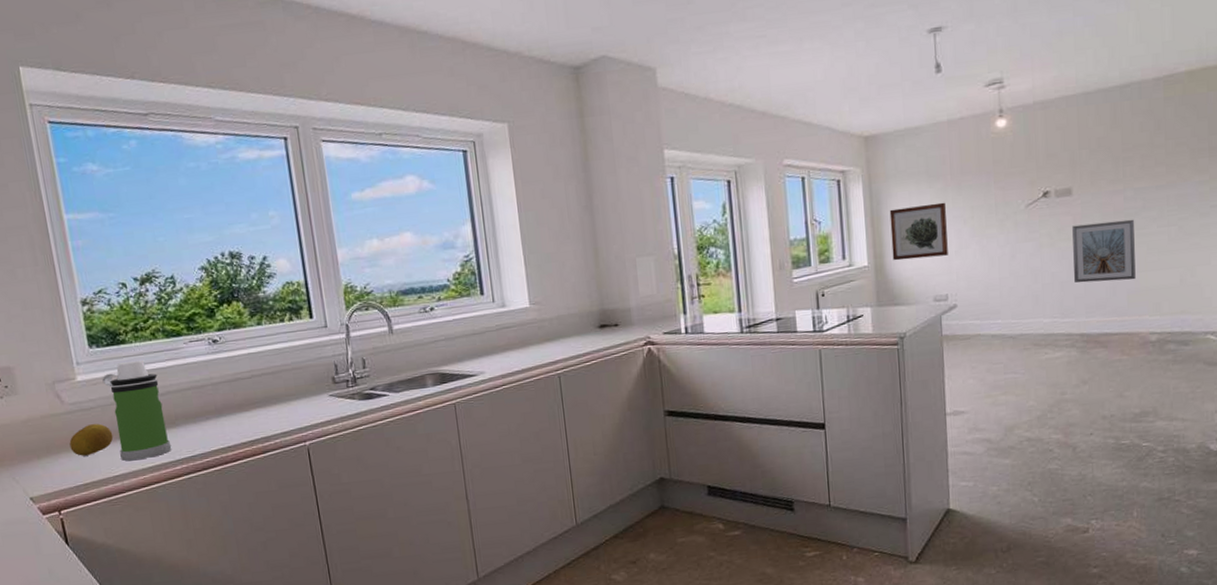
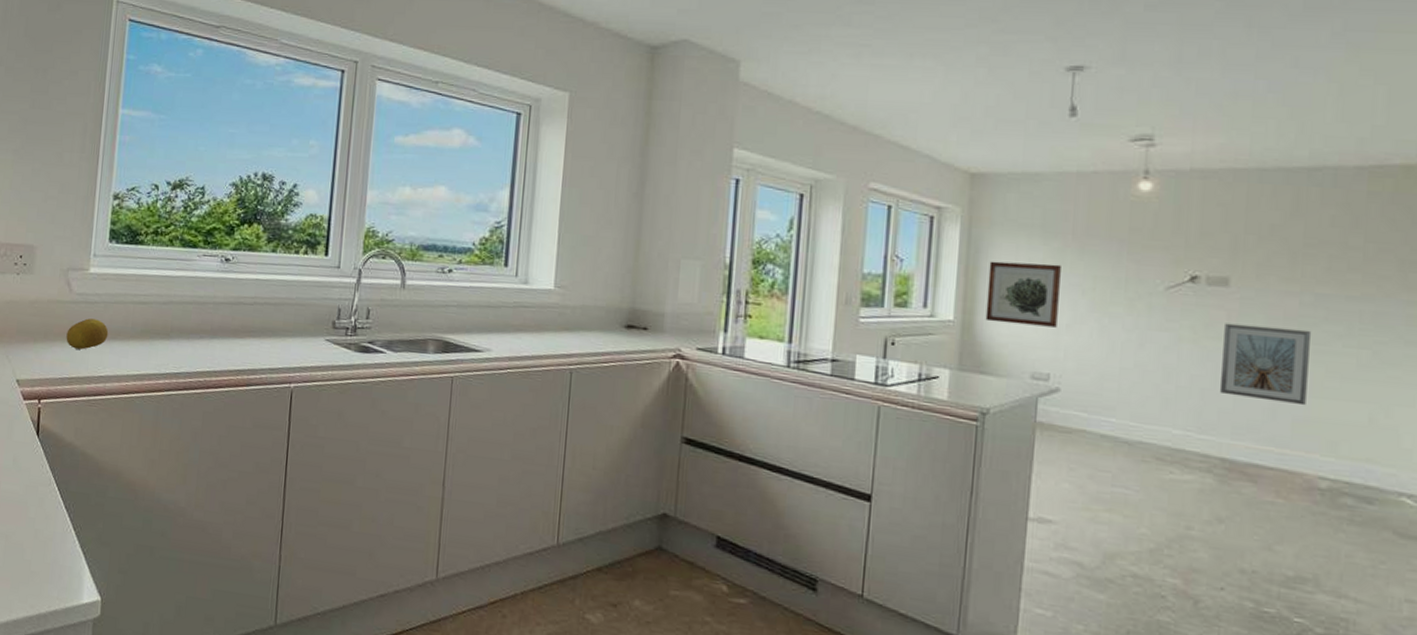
water bottle: present [102,361,172,461] -> none [109,263,165,366]

